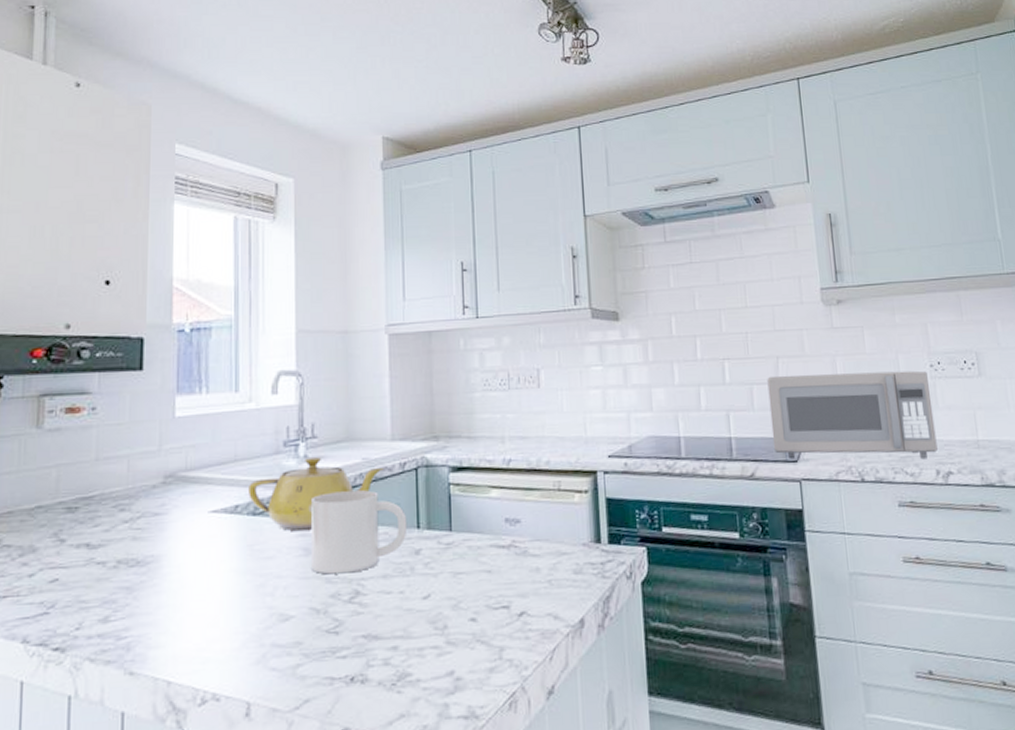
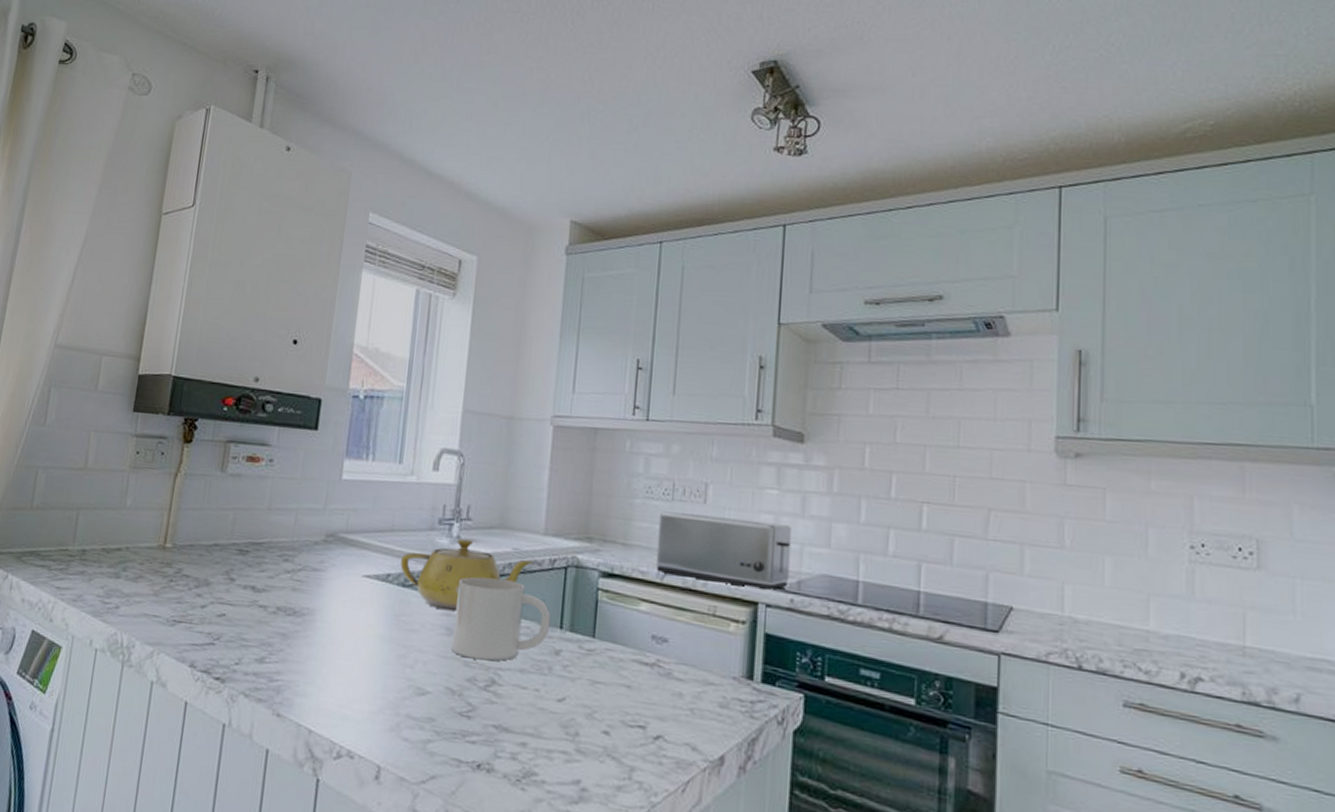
toaster: none [498,396,621,460] -> present [655,511,792,591]
microwave: present [767,370,938,460] -> none [970,529,1187,658]

